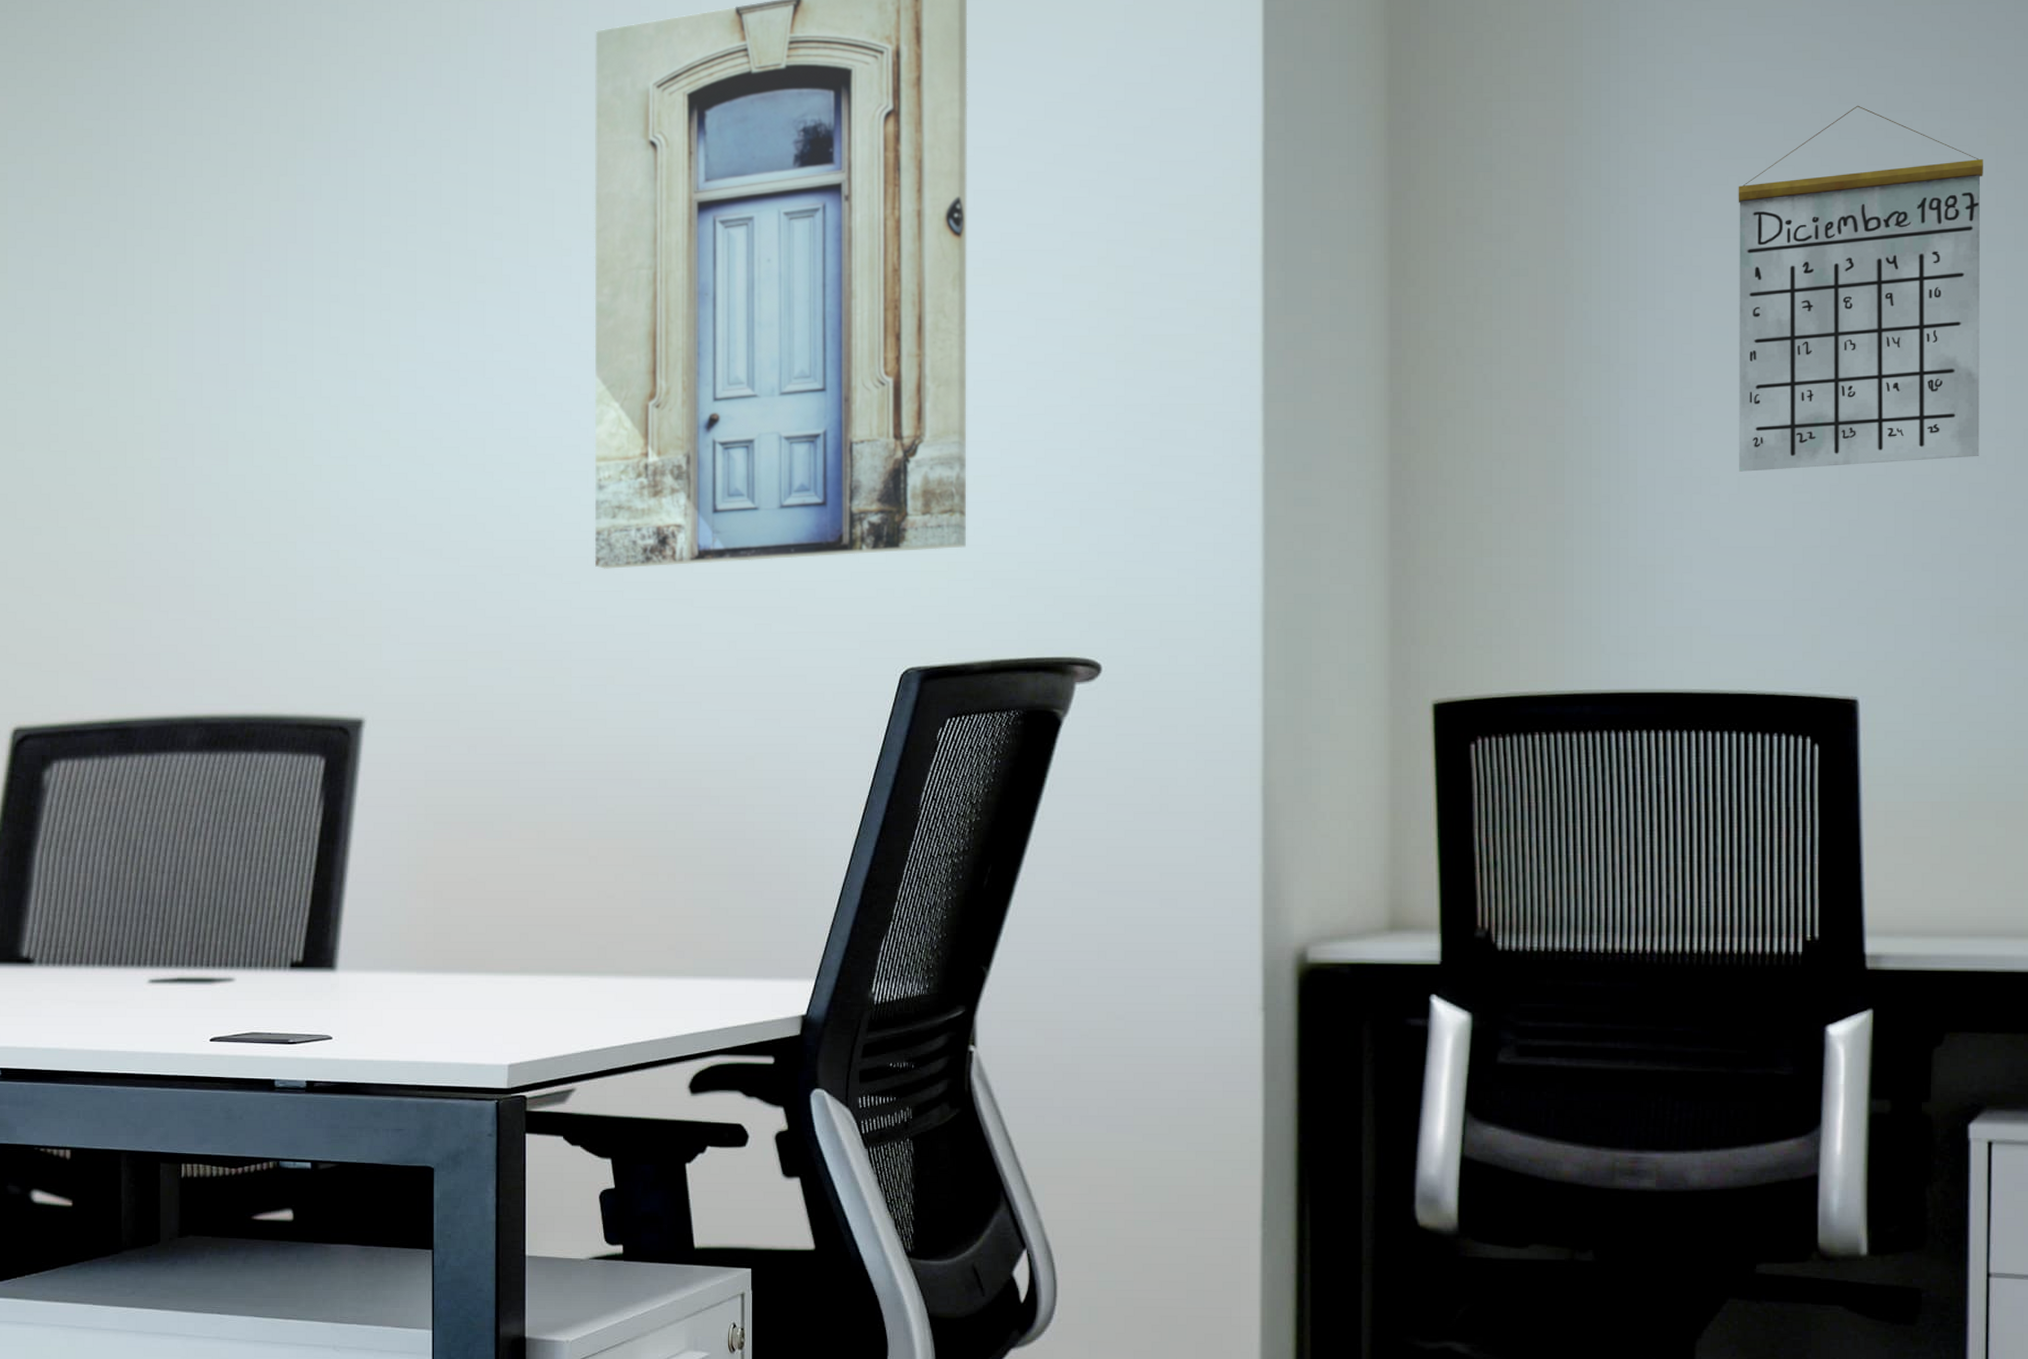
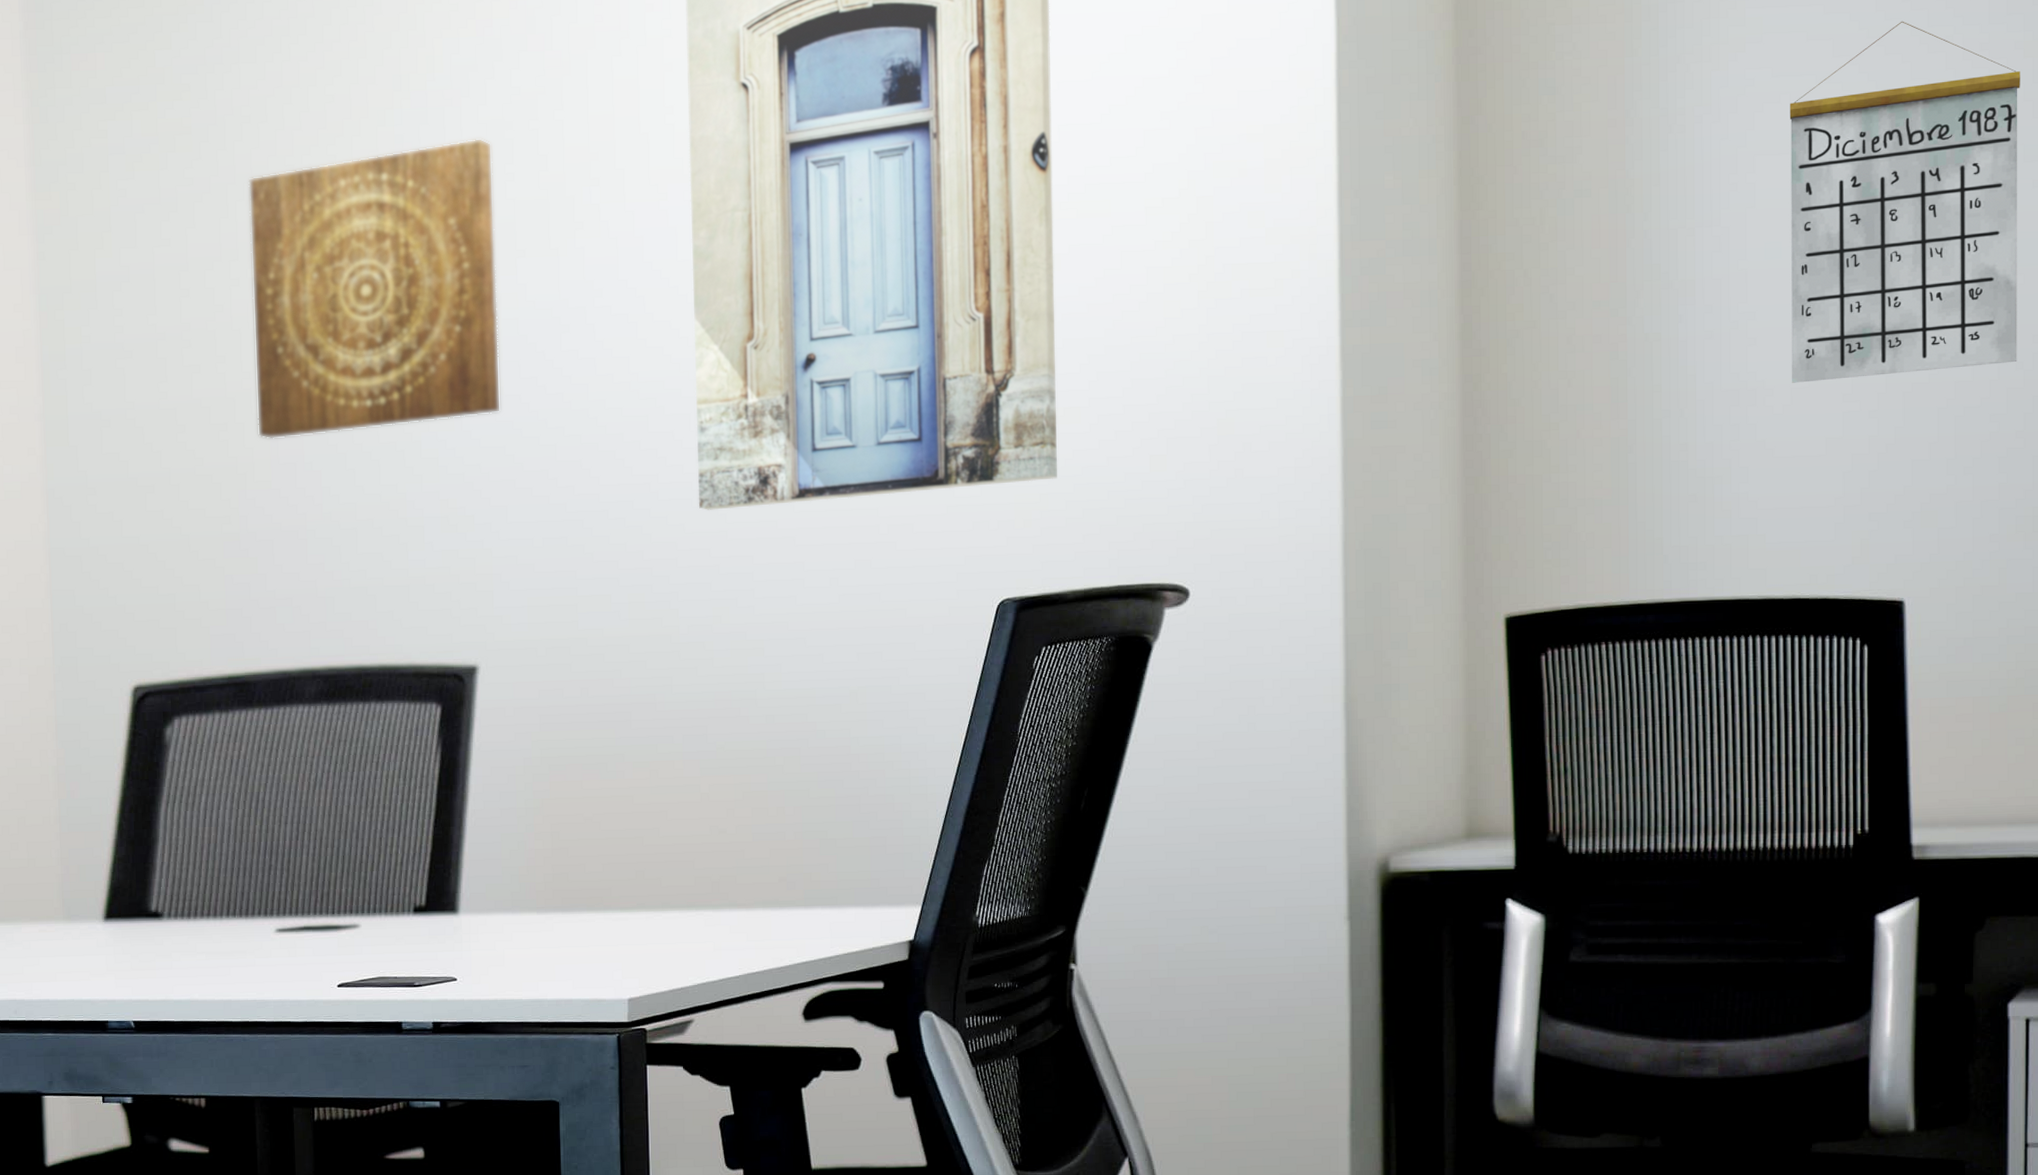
wall art: none [147,189,396,485] -> present [248,138,501,439]

